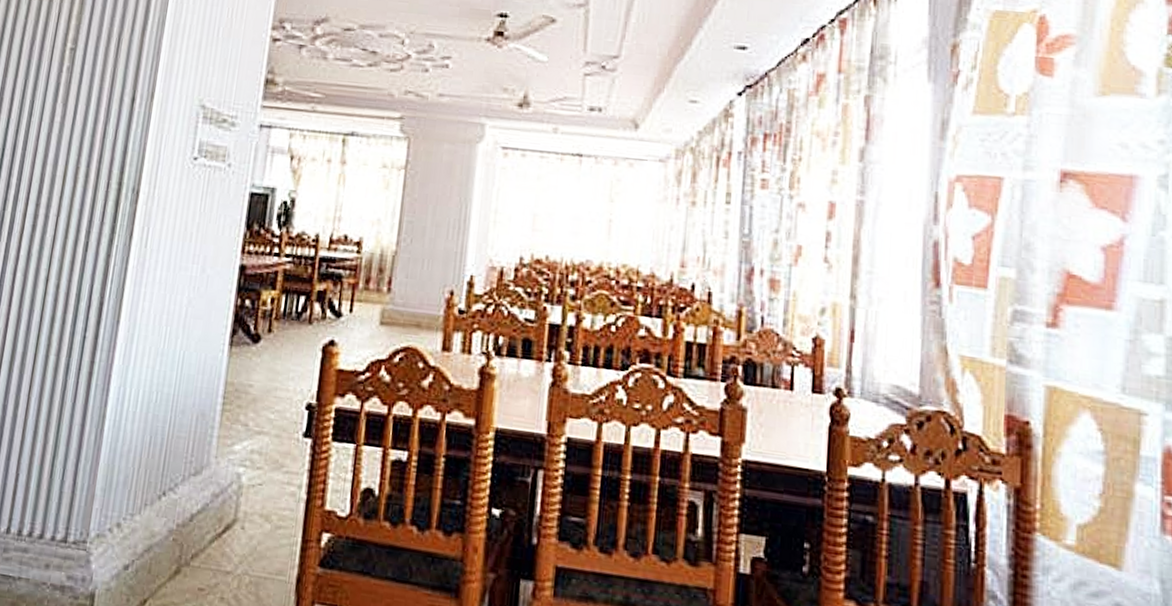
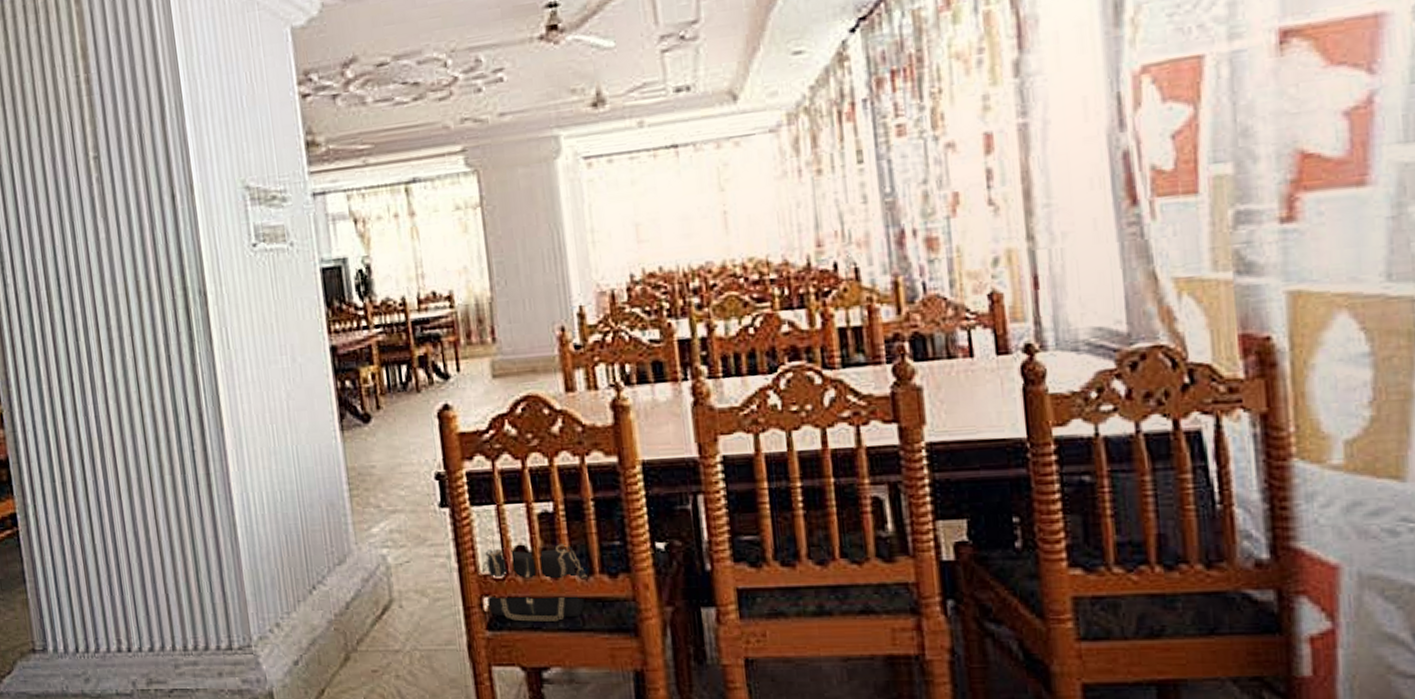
handbag: none [323,487,424,569] -> present [477,544,587,622]

